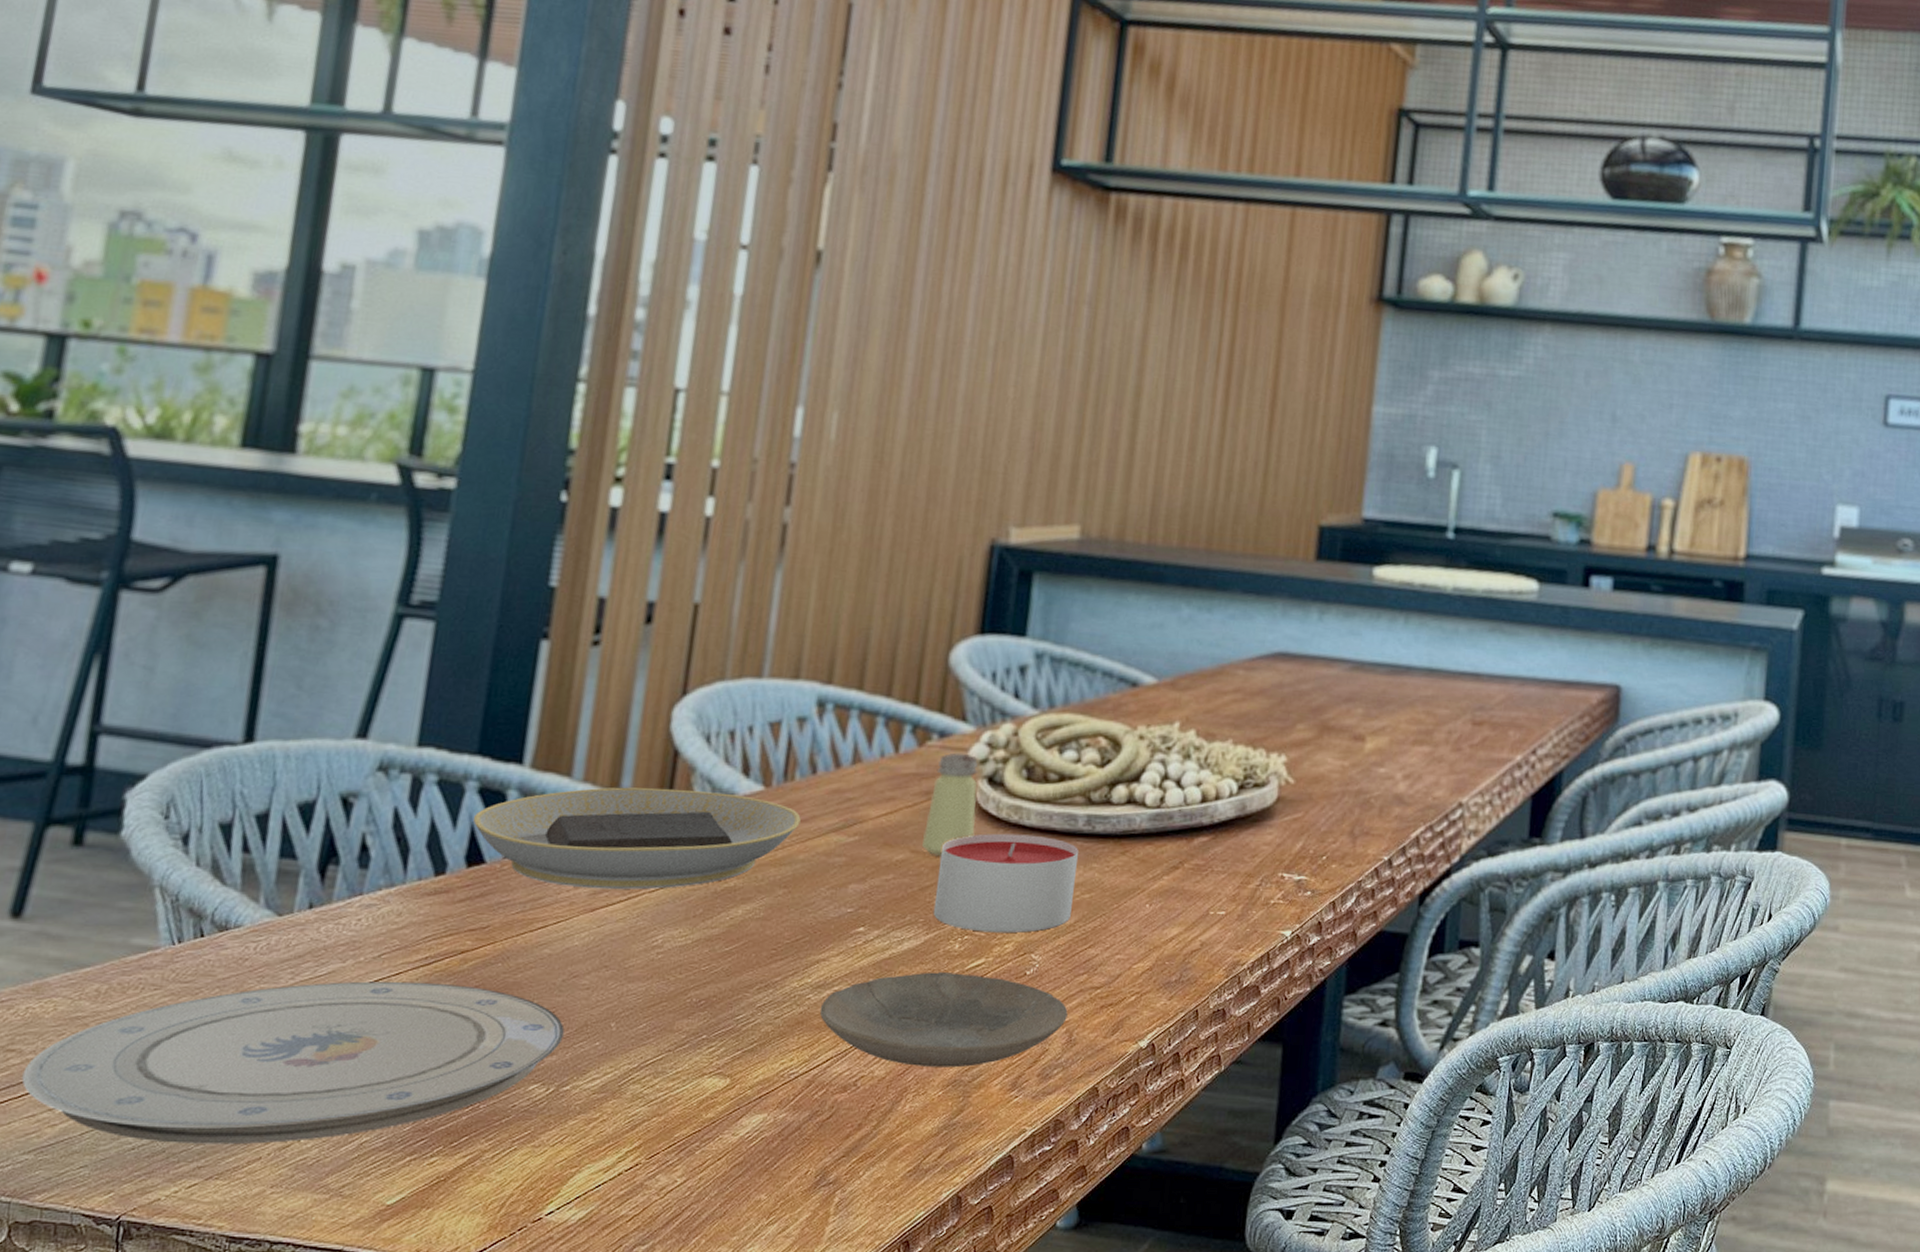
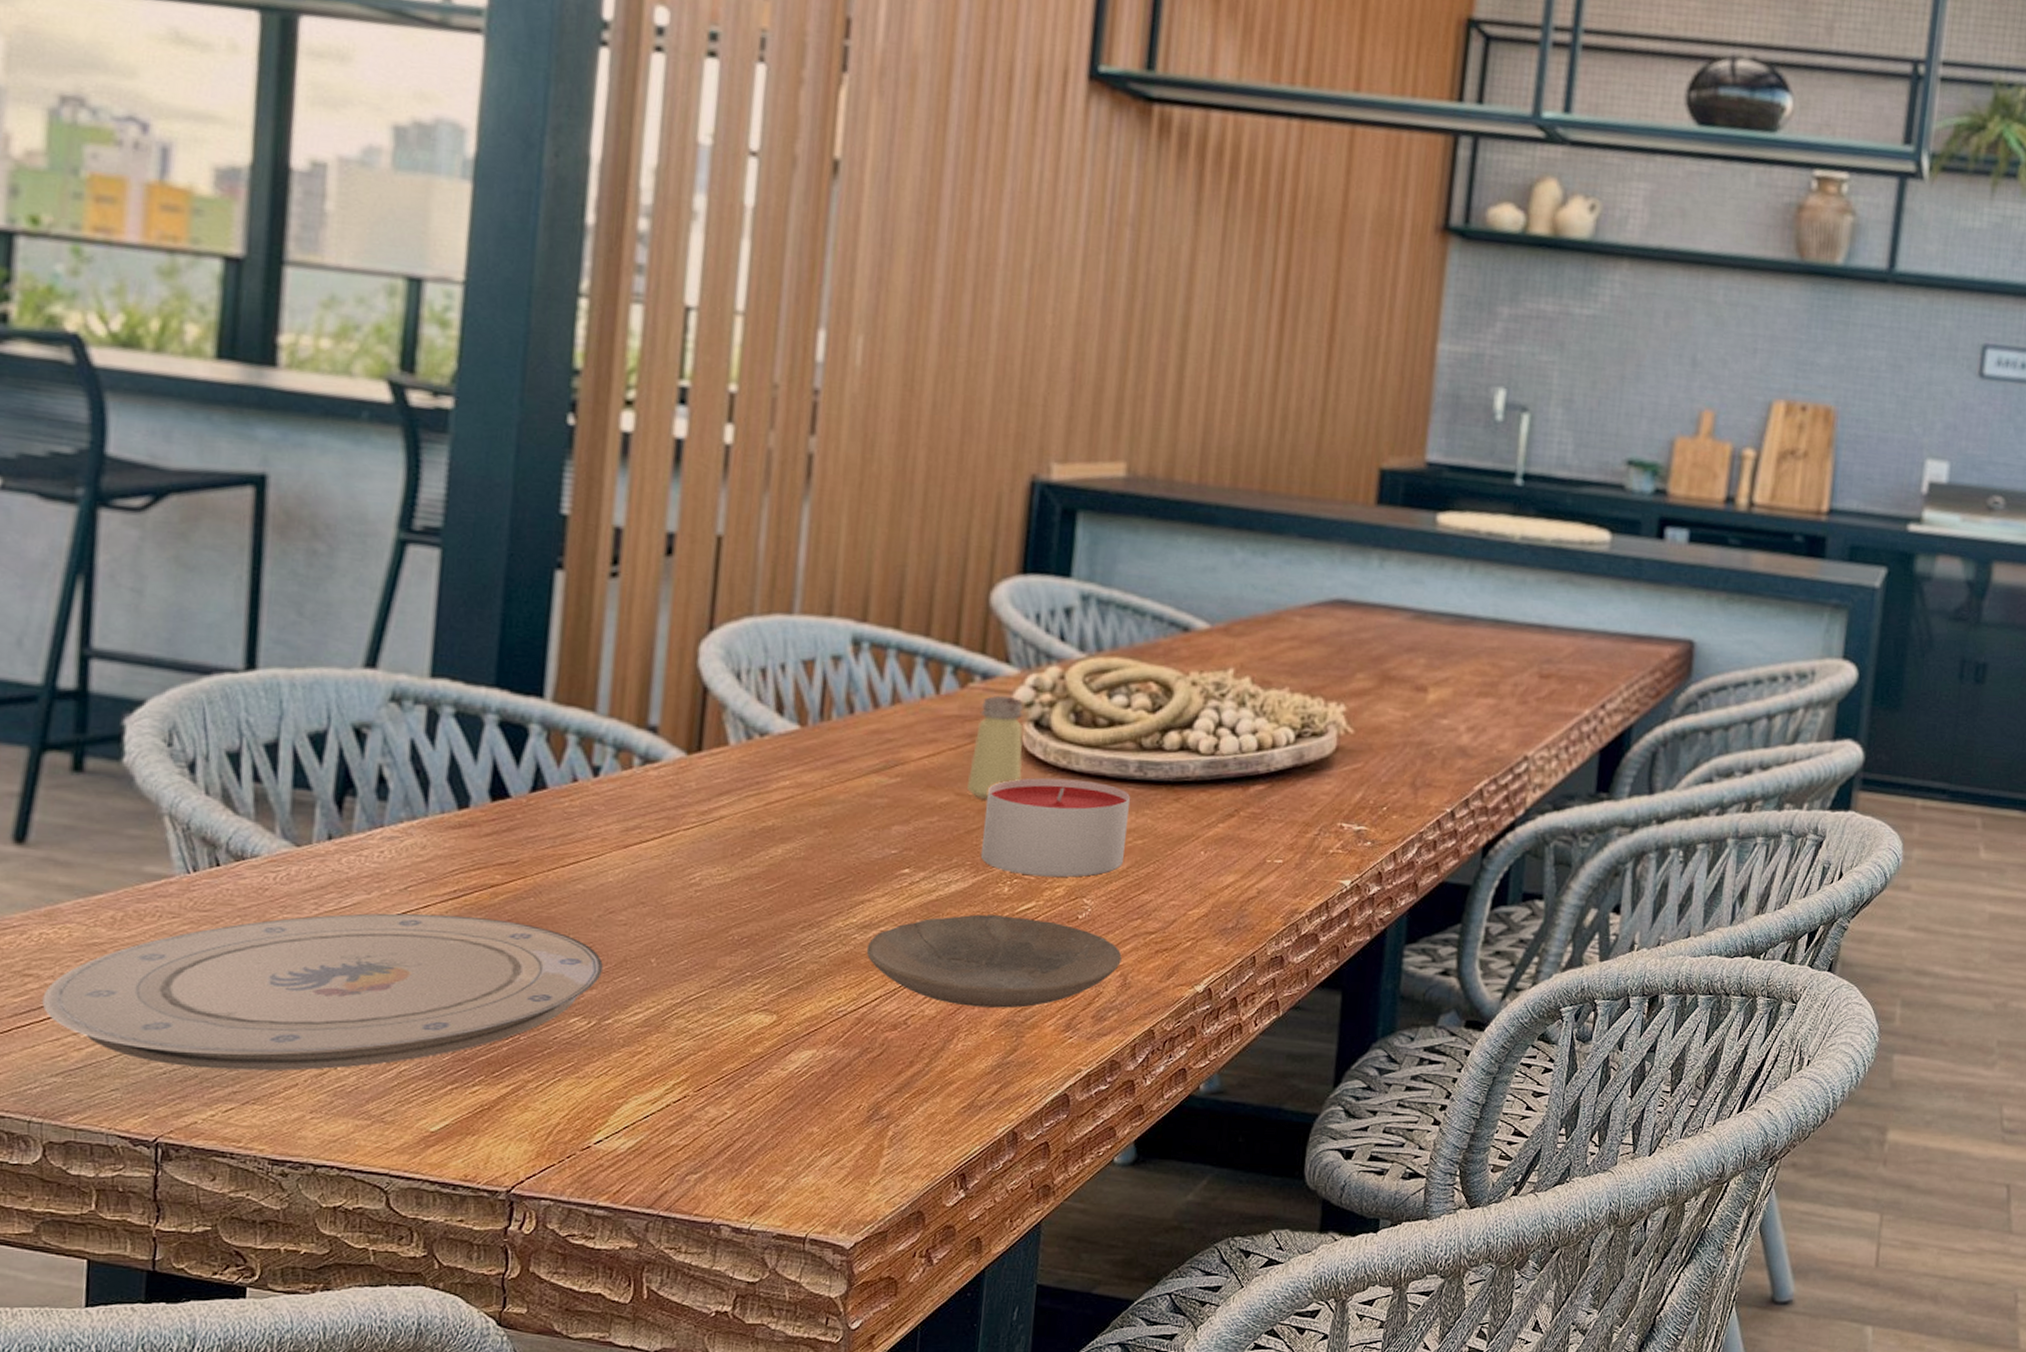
plate: present [473,787,801,890] -> none [494,723,840,827]

